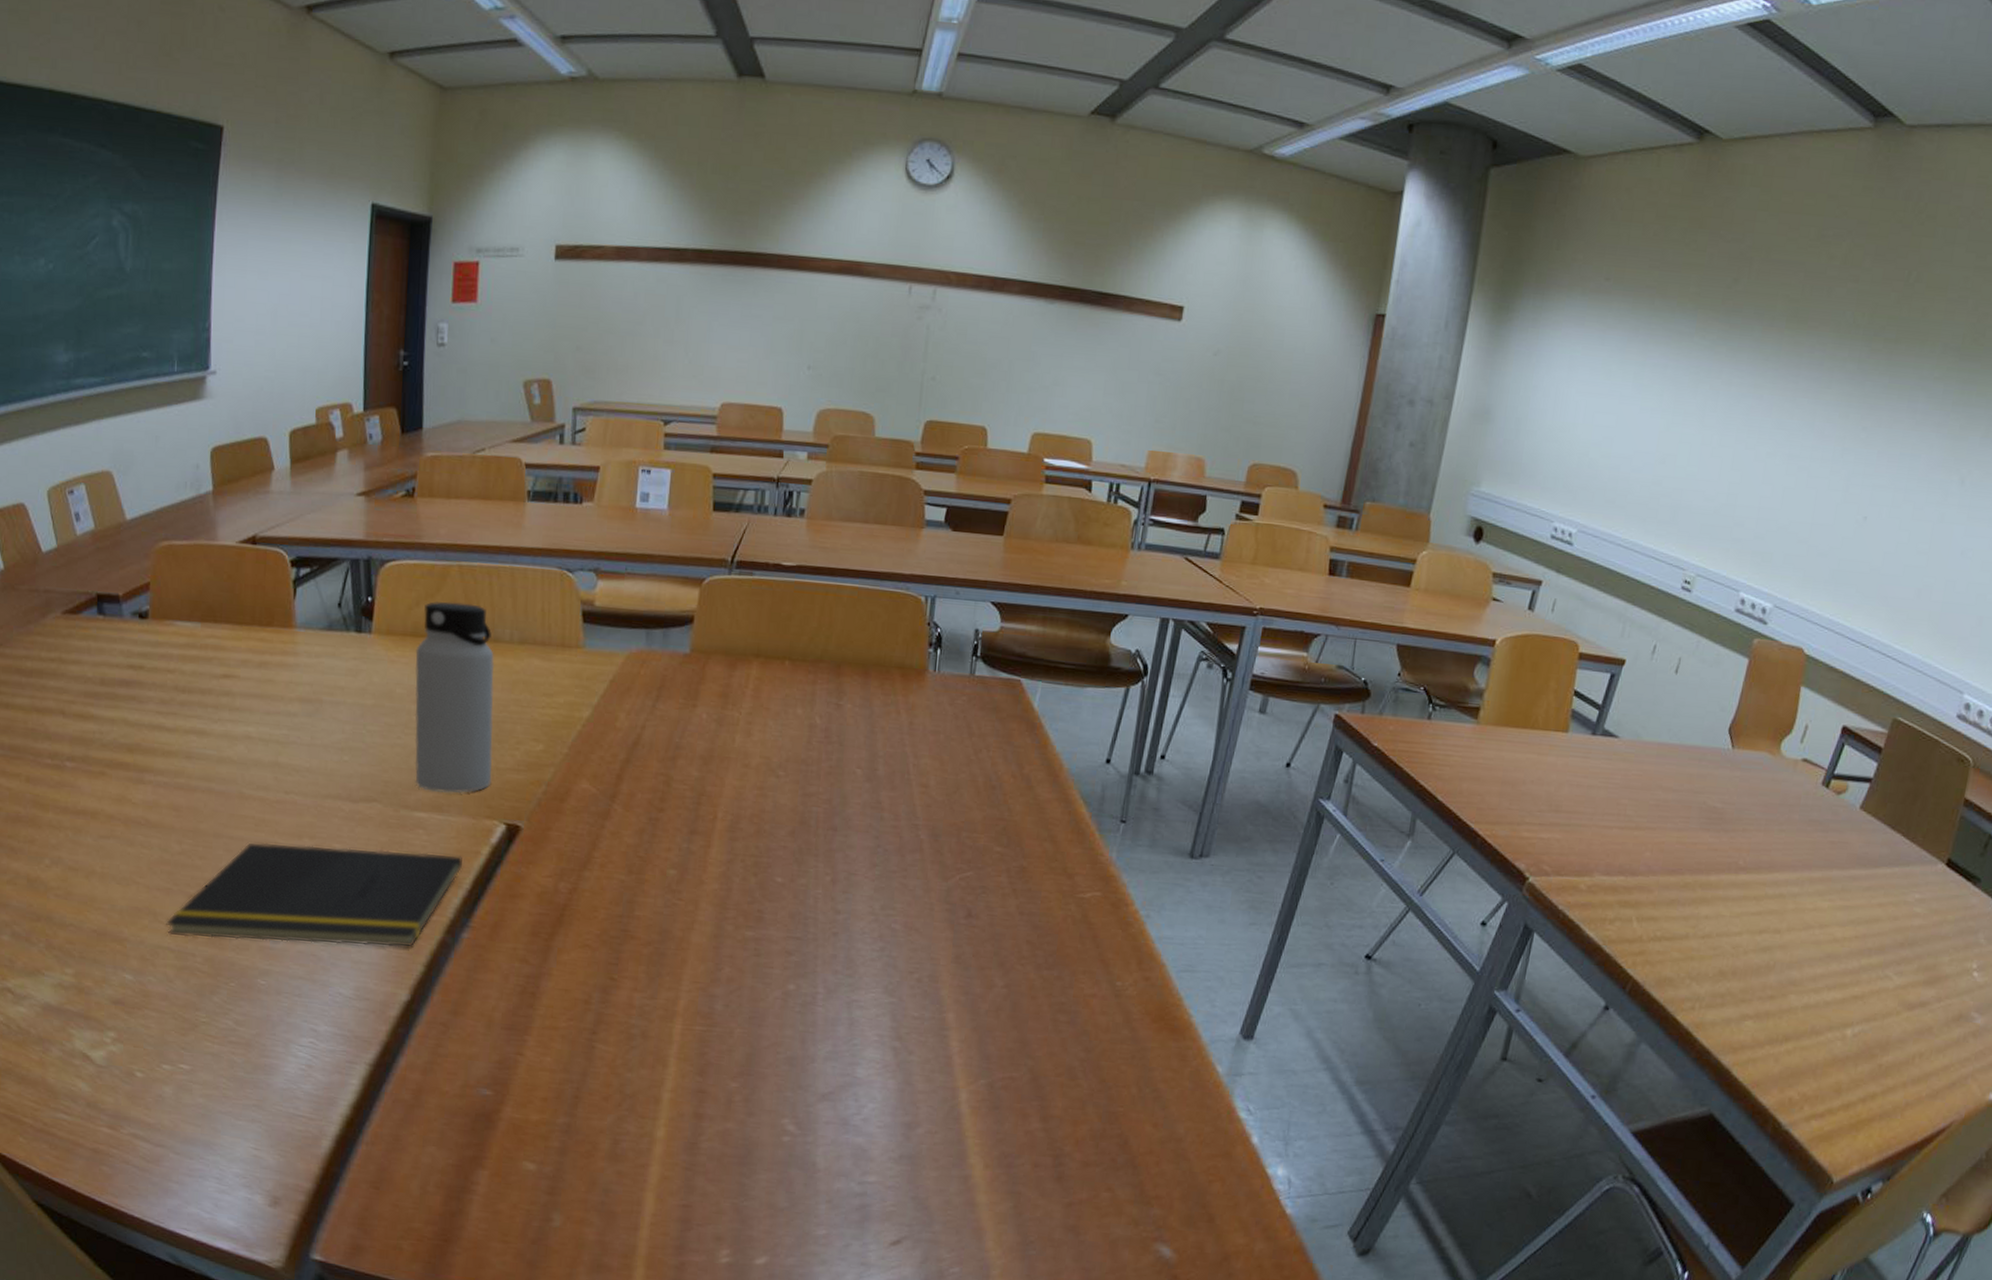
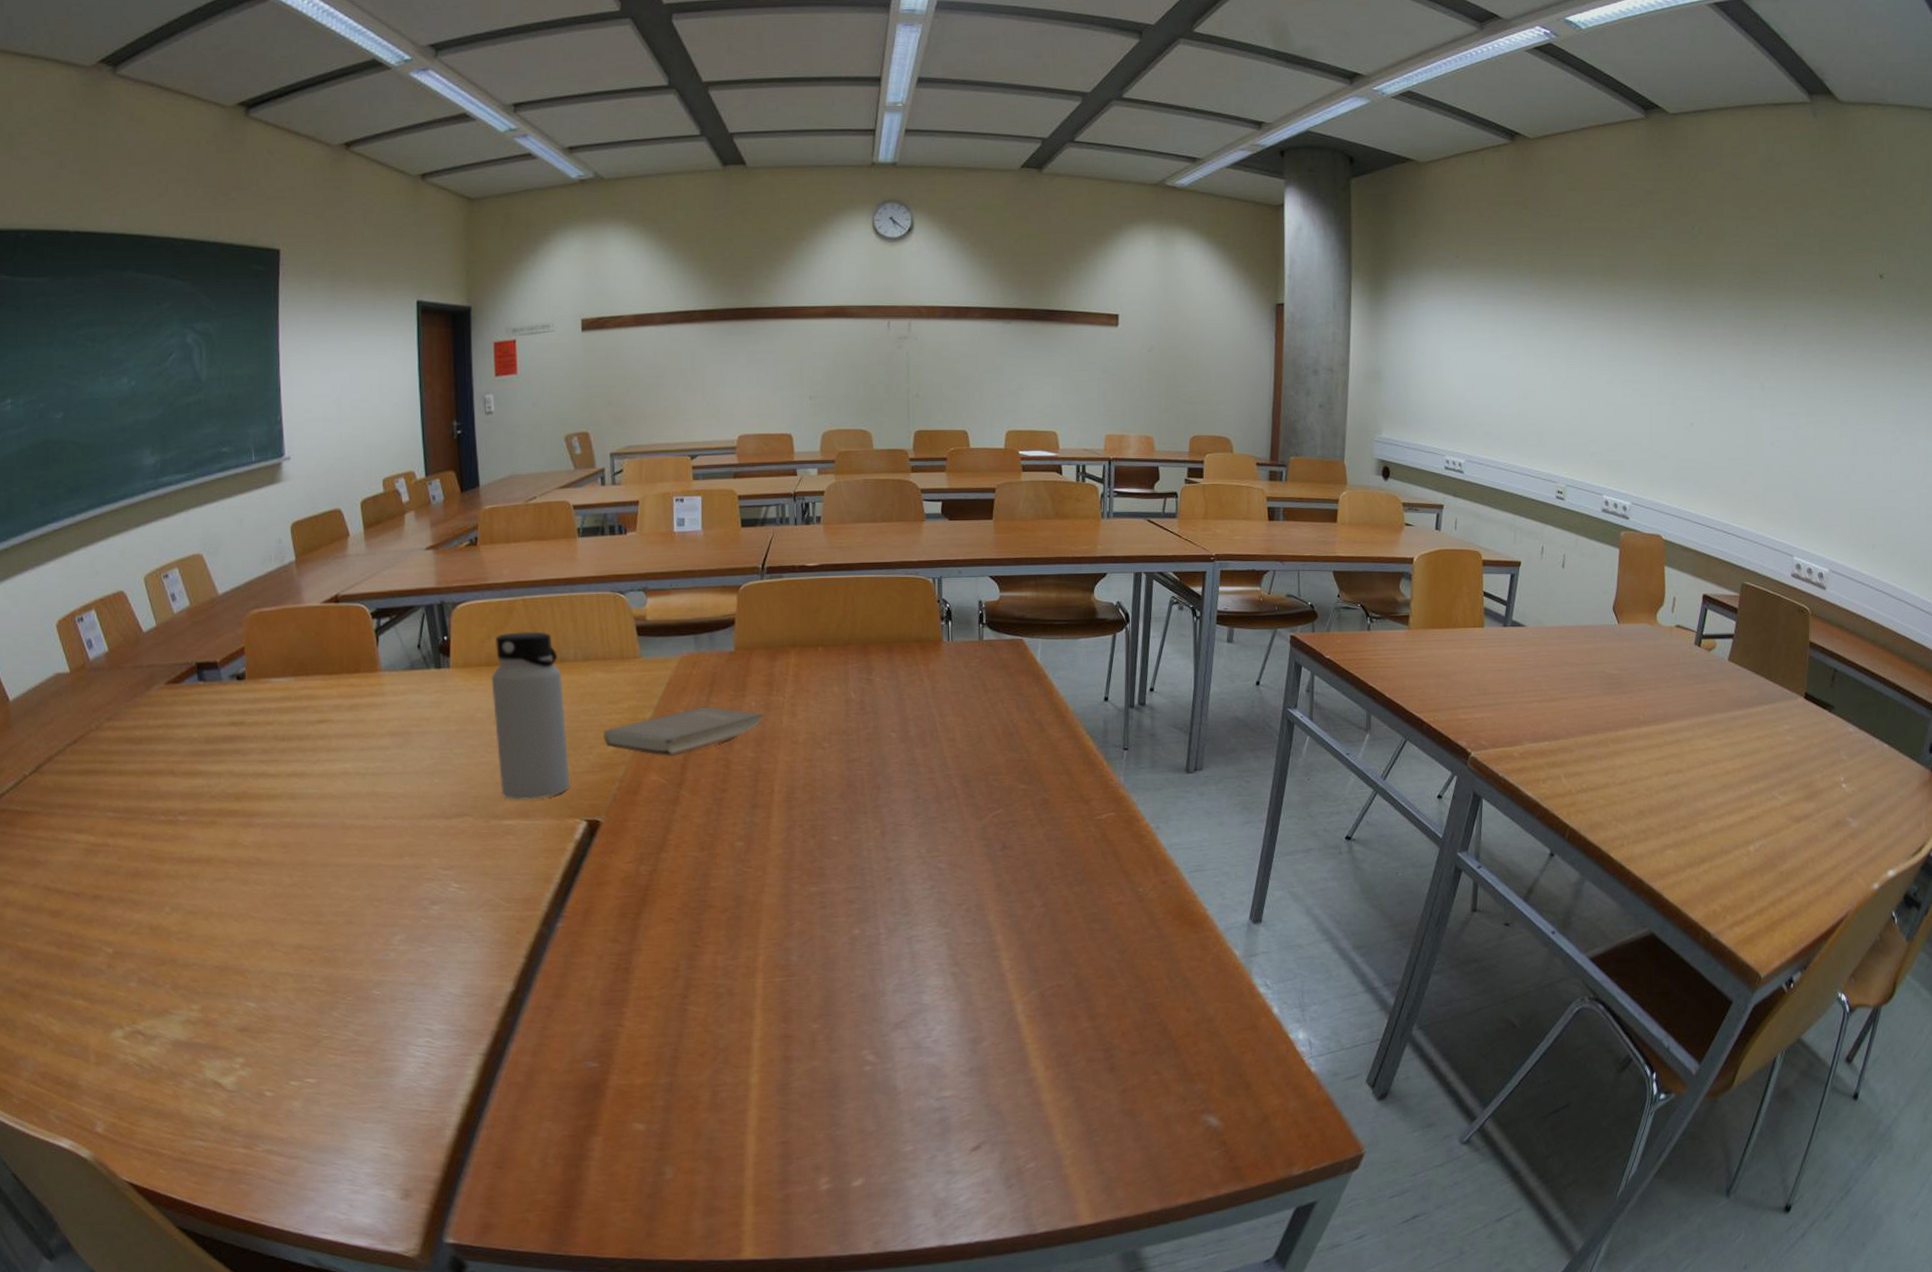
notepad: present [166,842,463,947] -> none [283,854,552,961]
book: none [533,712,715,765] -> present [604,706,764,757]

